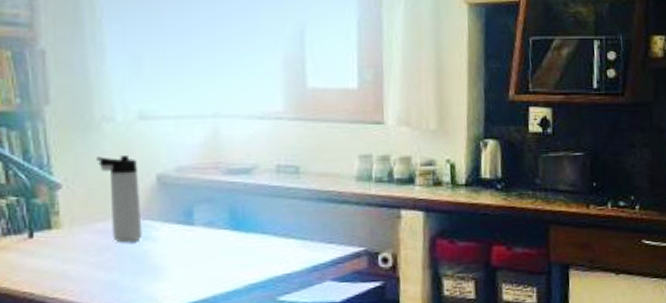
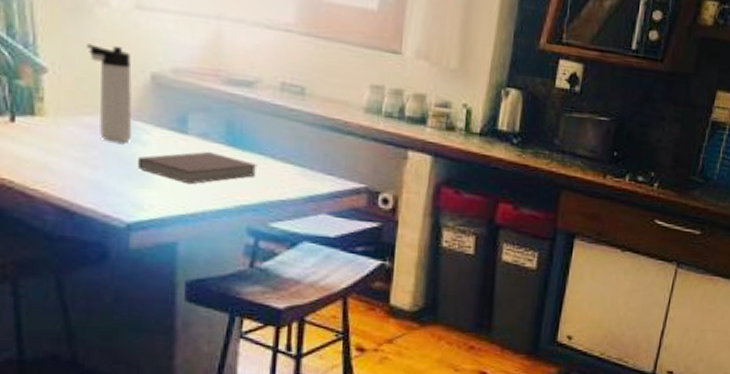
notebook: none [148,238,262,272] -> present [137,151,258,185]

